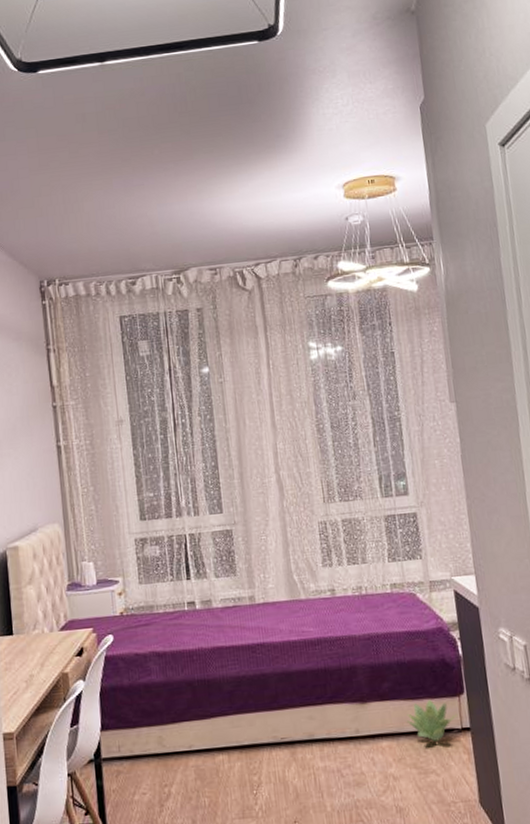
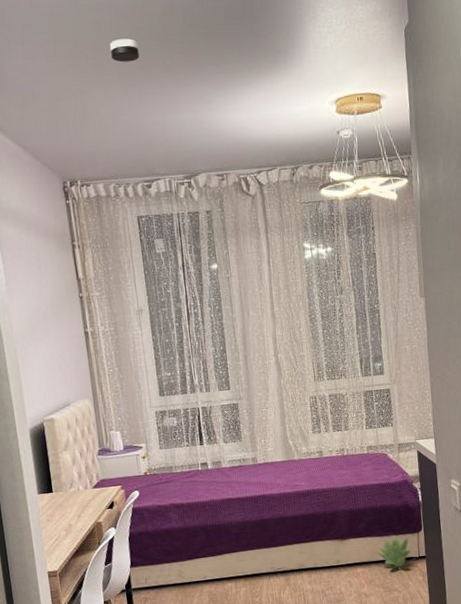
smoke detector: none [95,130,126,155] -> present [110,38,140,62]

